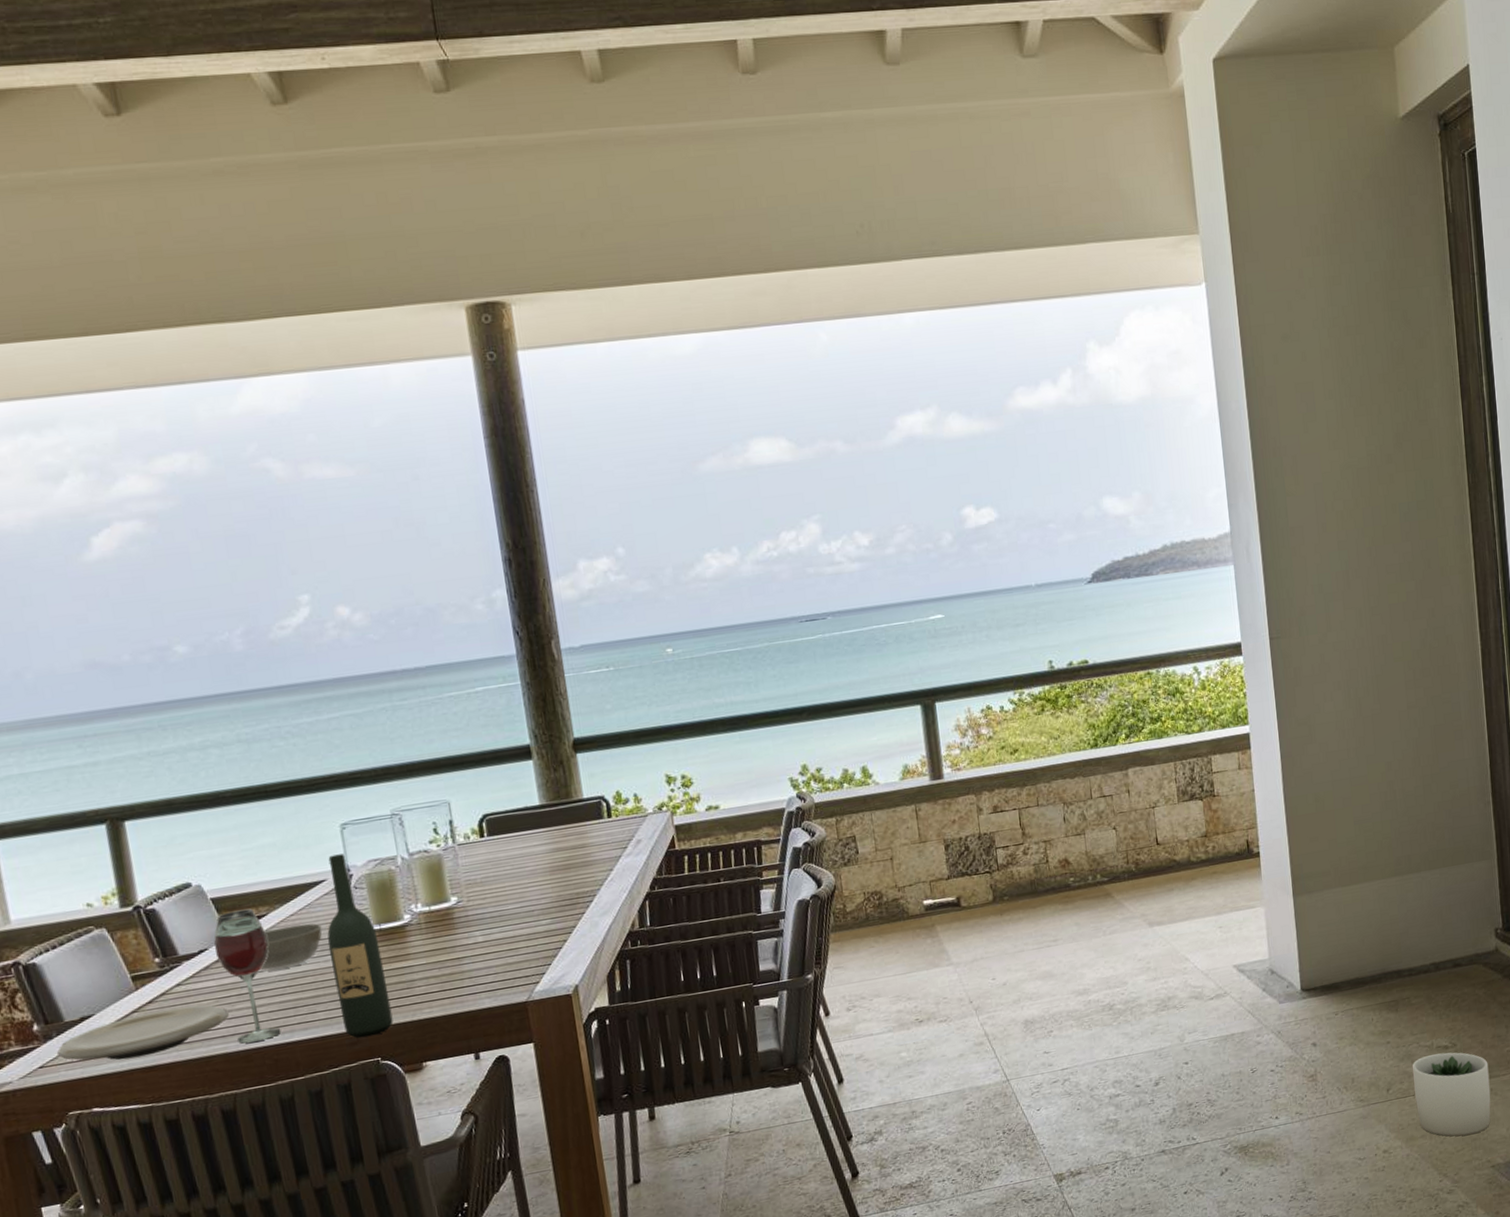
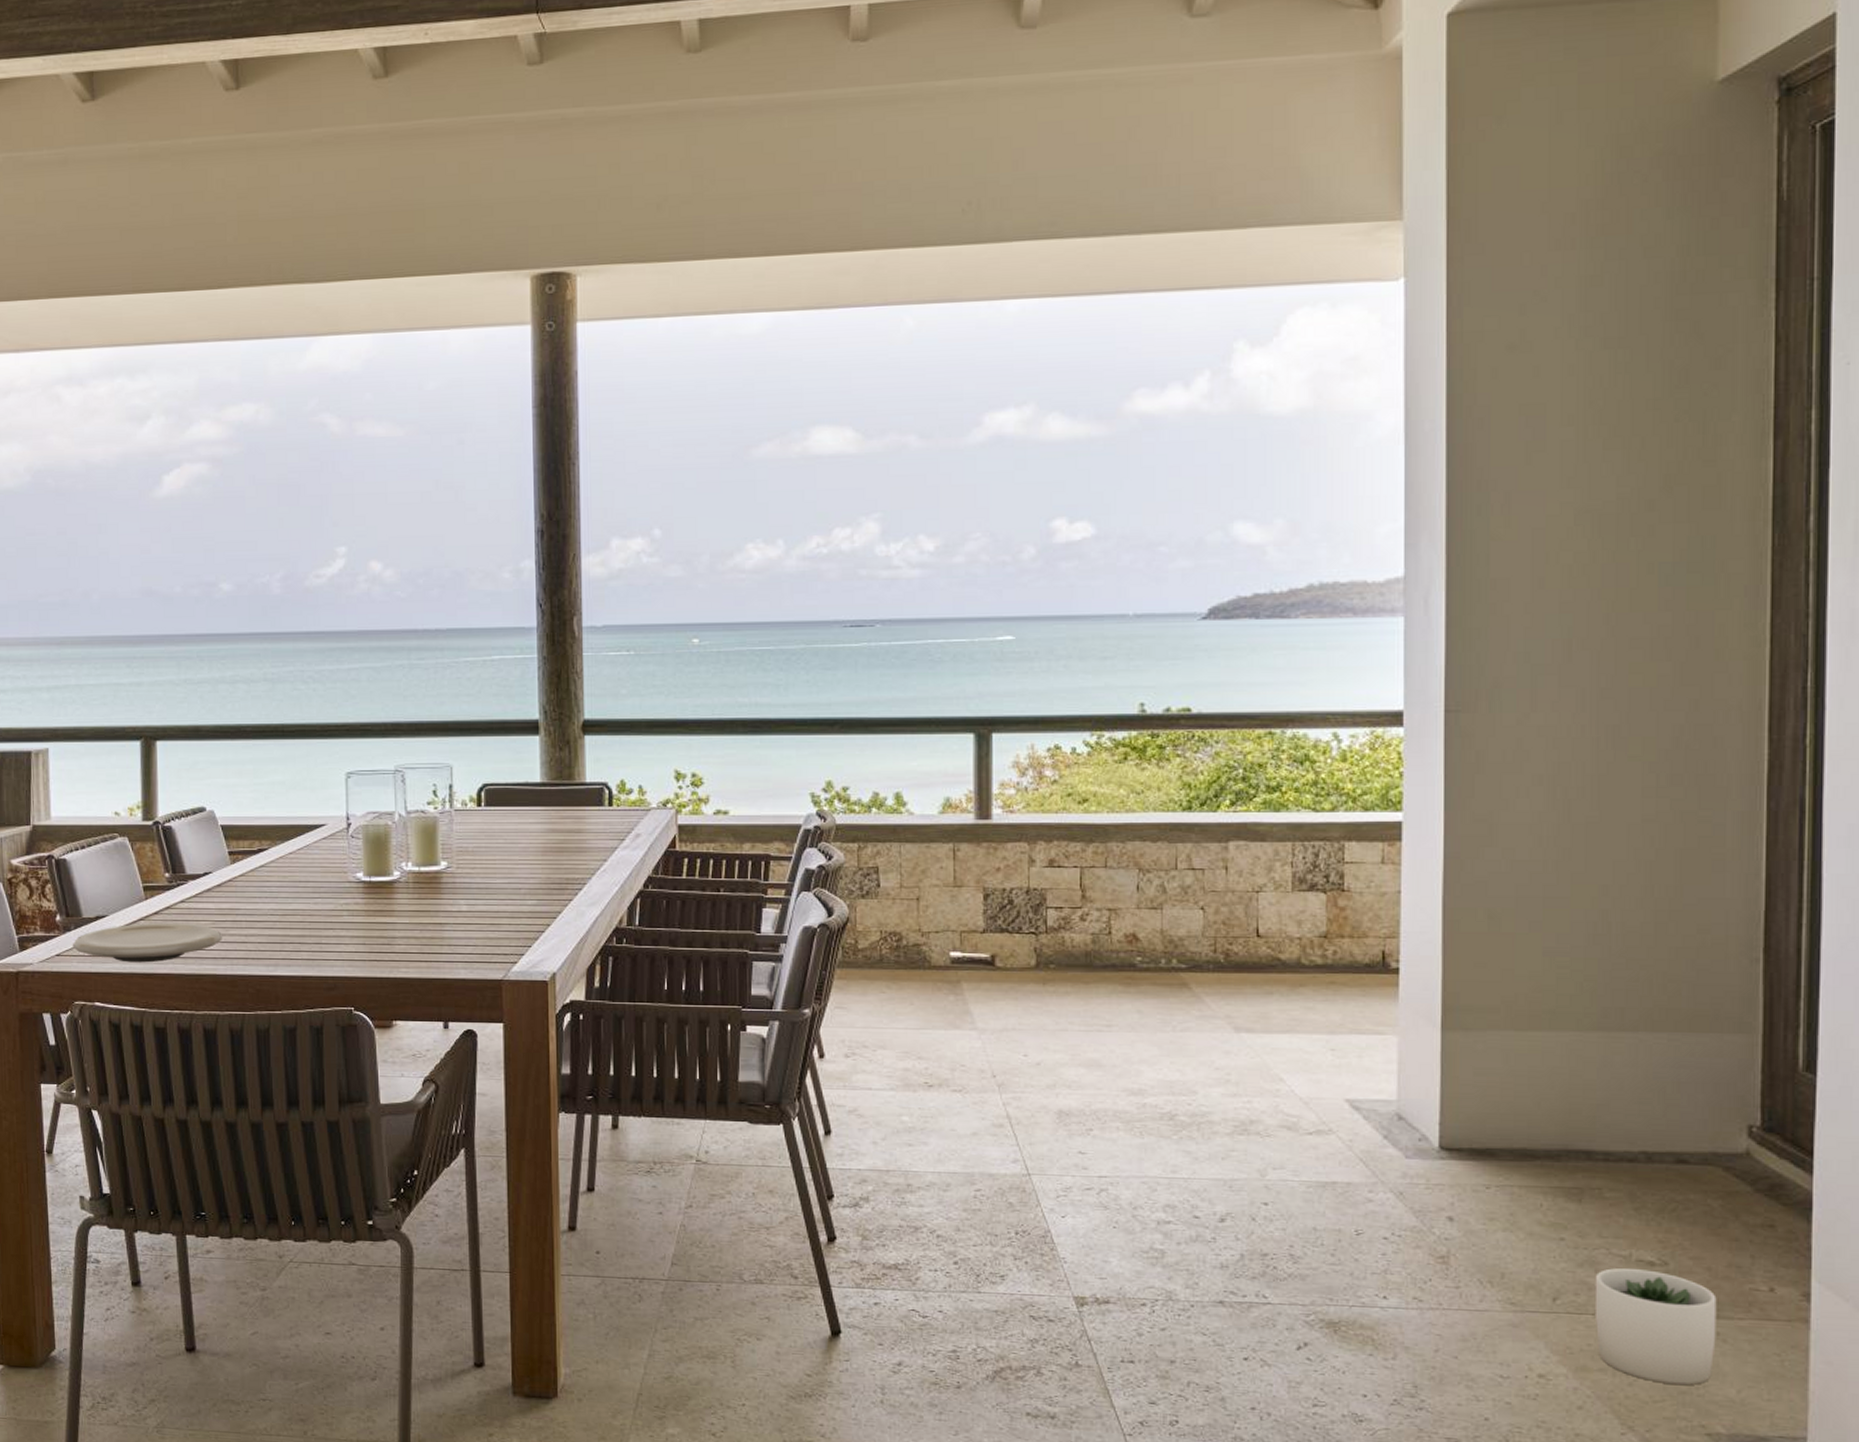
wineglass: present [213,908,282,1044] -> none [218,840,267,969]
bowl: present [258,923,323,972] -> none [254,863,316,904]
wine bottle: present [327,853,394,1038] -> none [319,802,370,985]

